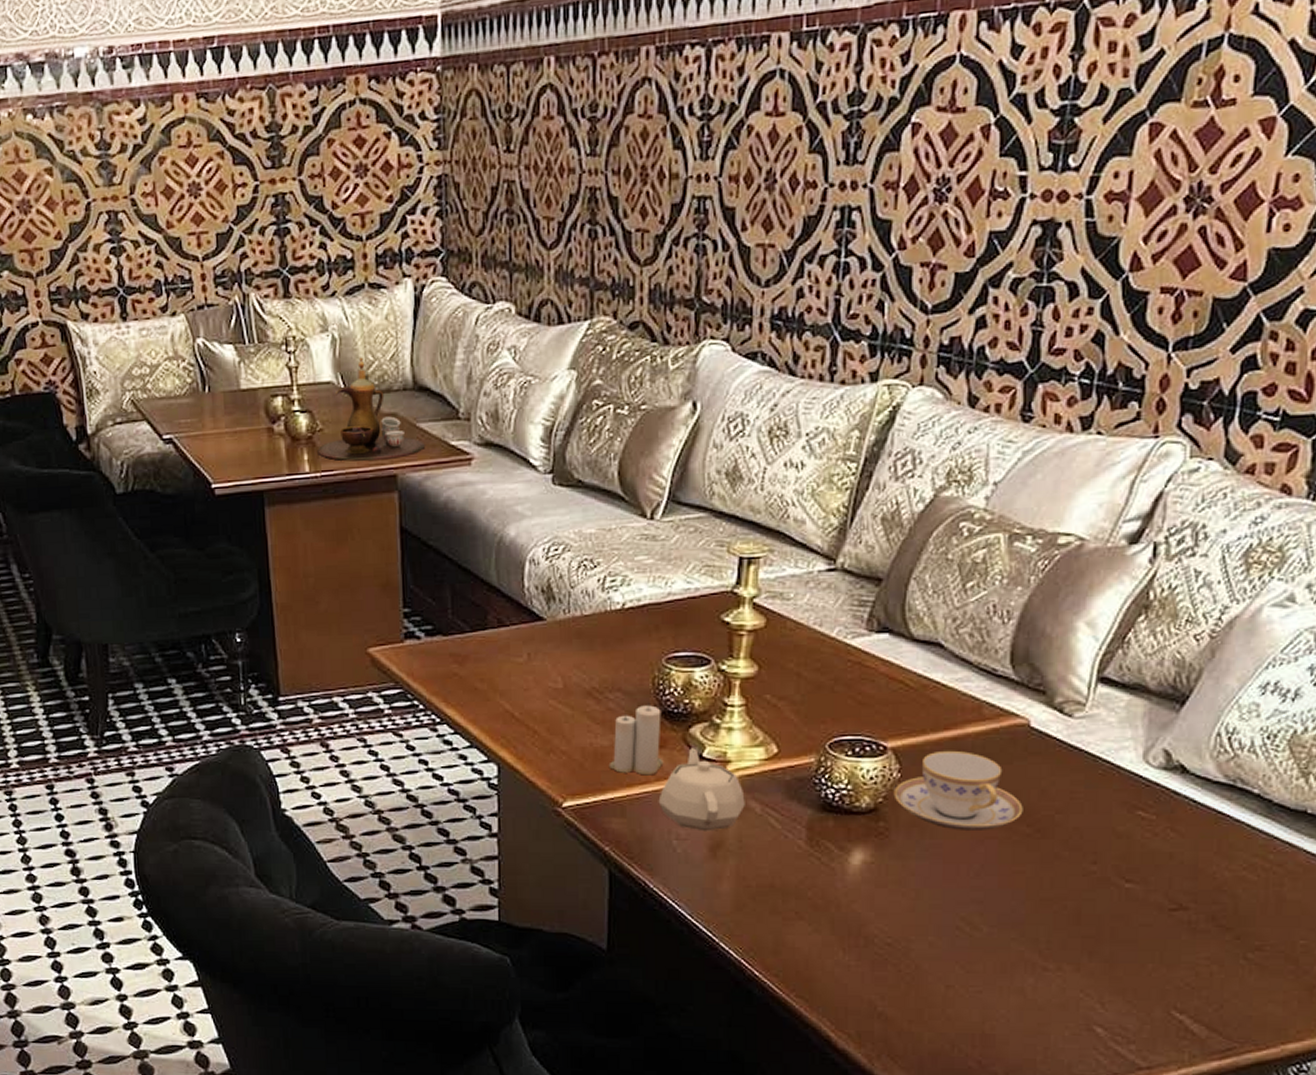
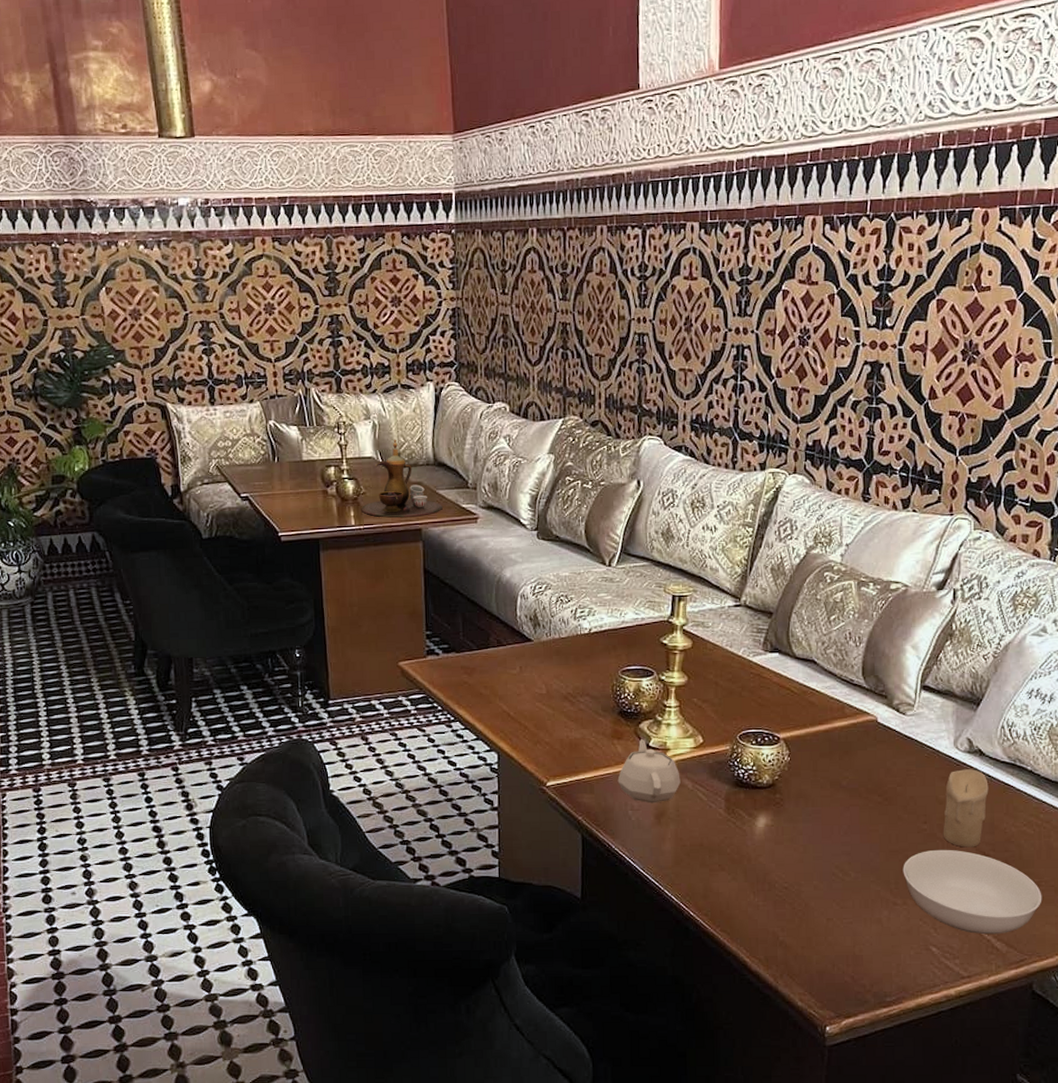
candle: present [608,702,664,776] -> none [580,704,621,761]
teacup: present [893,750,1023,830] -> none [785,740,875,800]
bowl: none [1058,899,1265,1014] -> present [903,849,1042,935]
candle: none [1120,791,1193,897] -> present [943,769,989,848]

